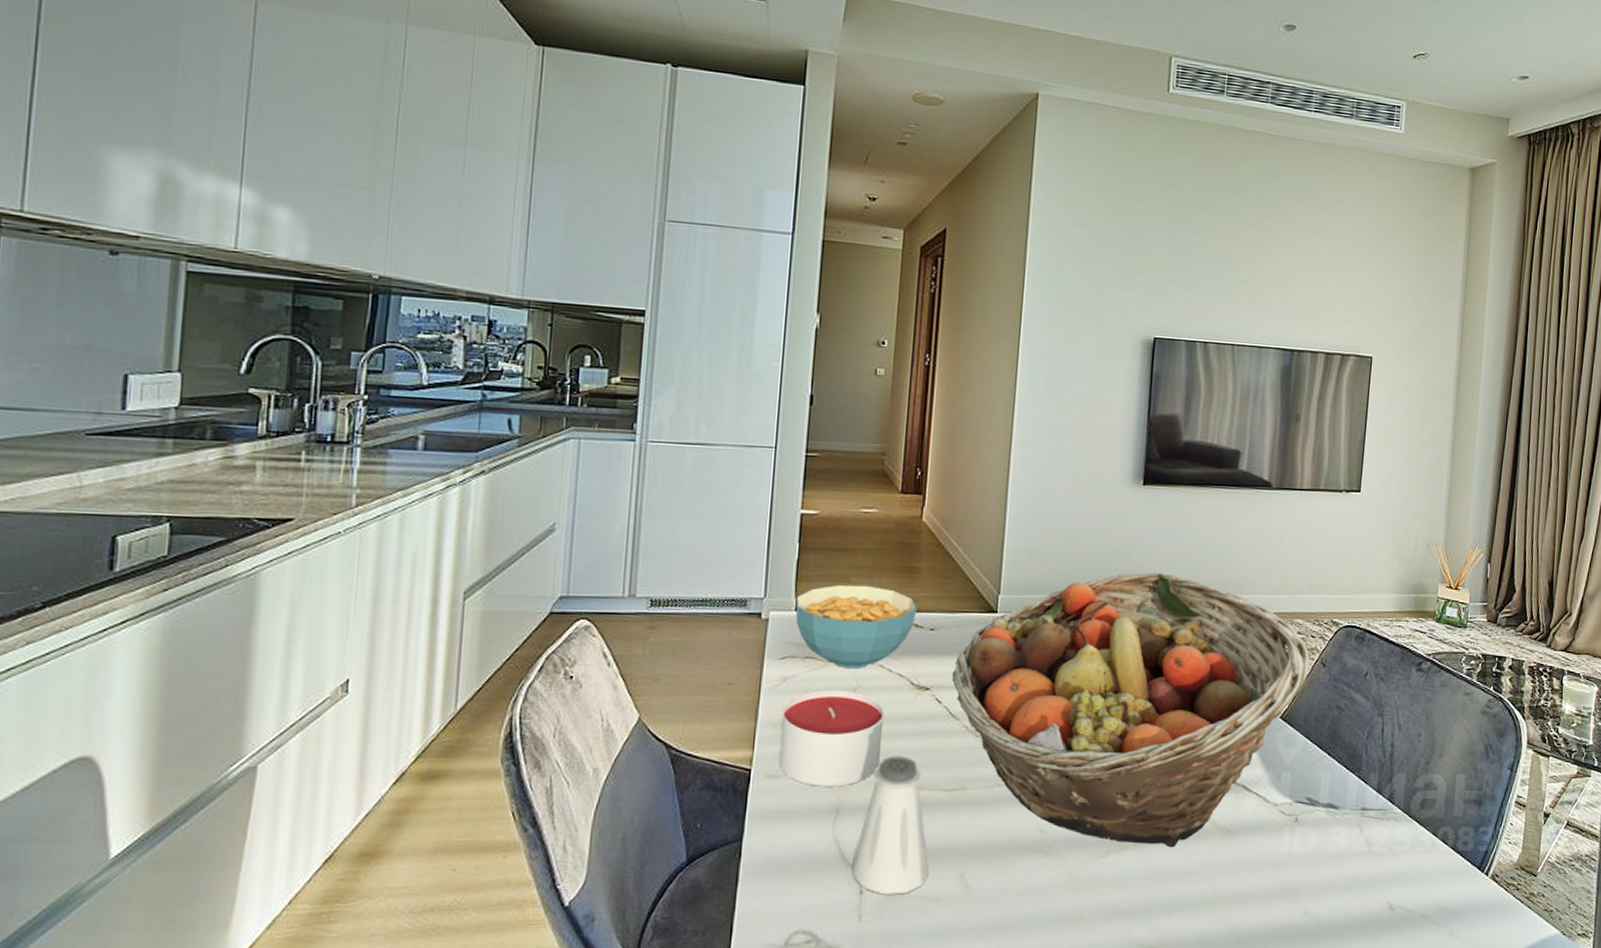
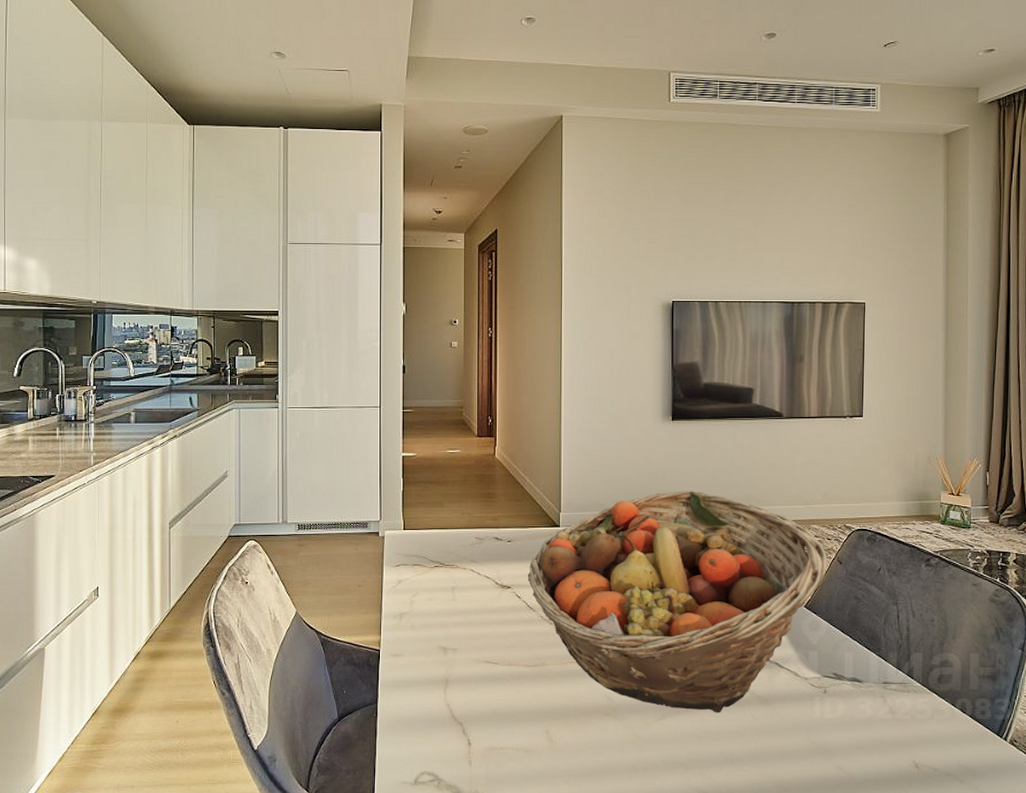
candle: present [778,691,884,787] -> none [400,590,477,663]
cereal bowl: present [795,584,917,669] -> none [403,508,496,573]
saltshaker: present [852,756,930,895] -> none [461,639,521,746]

